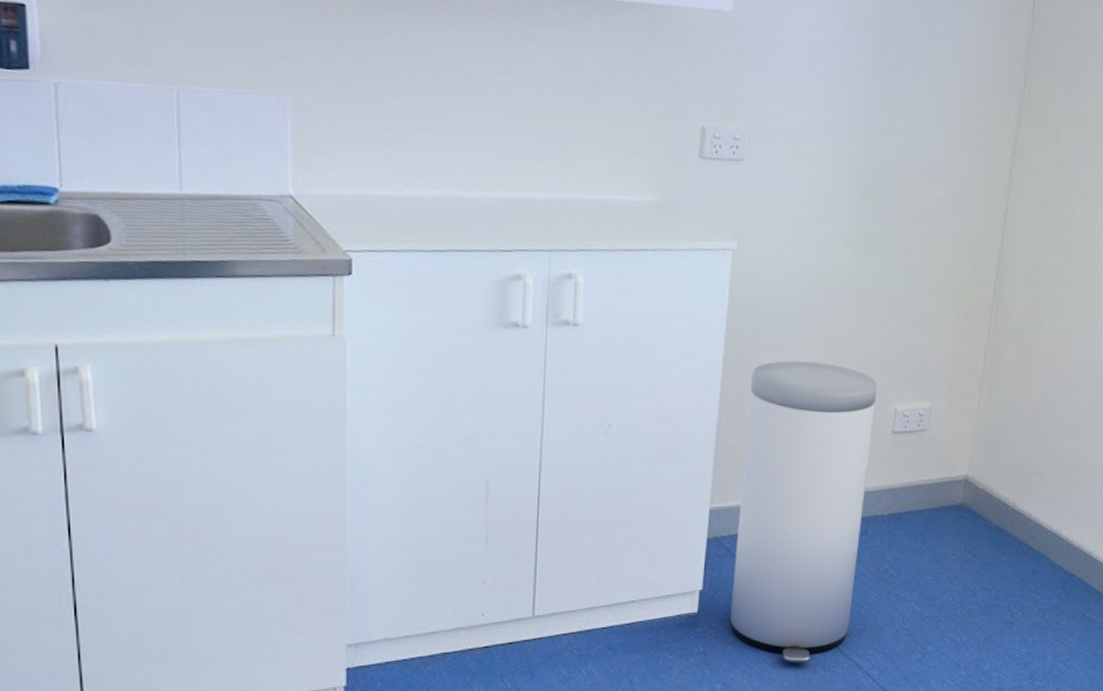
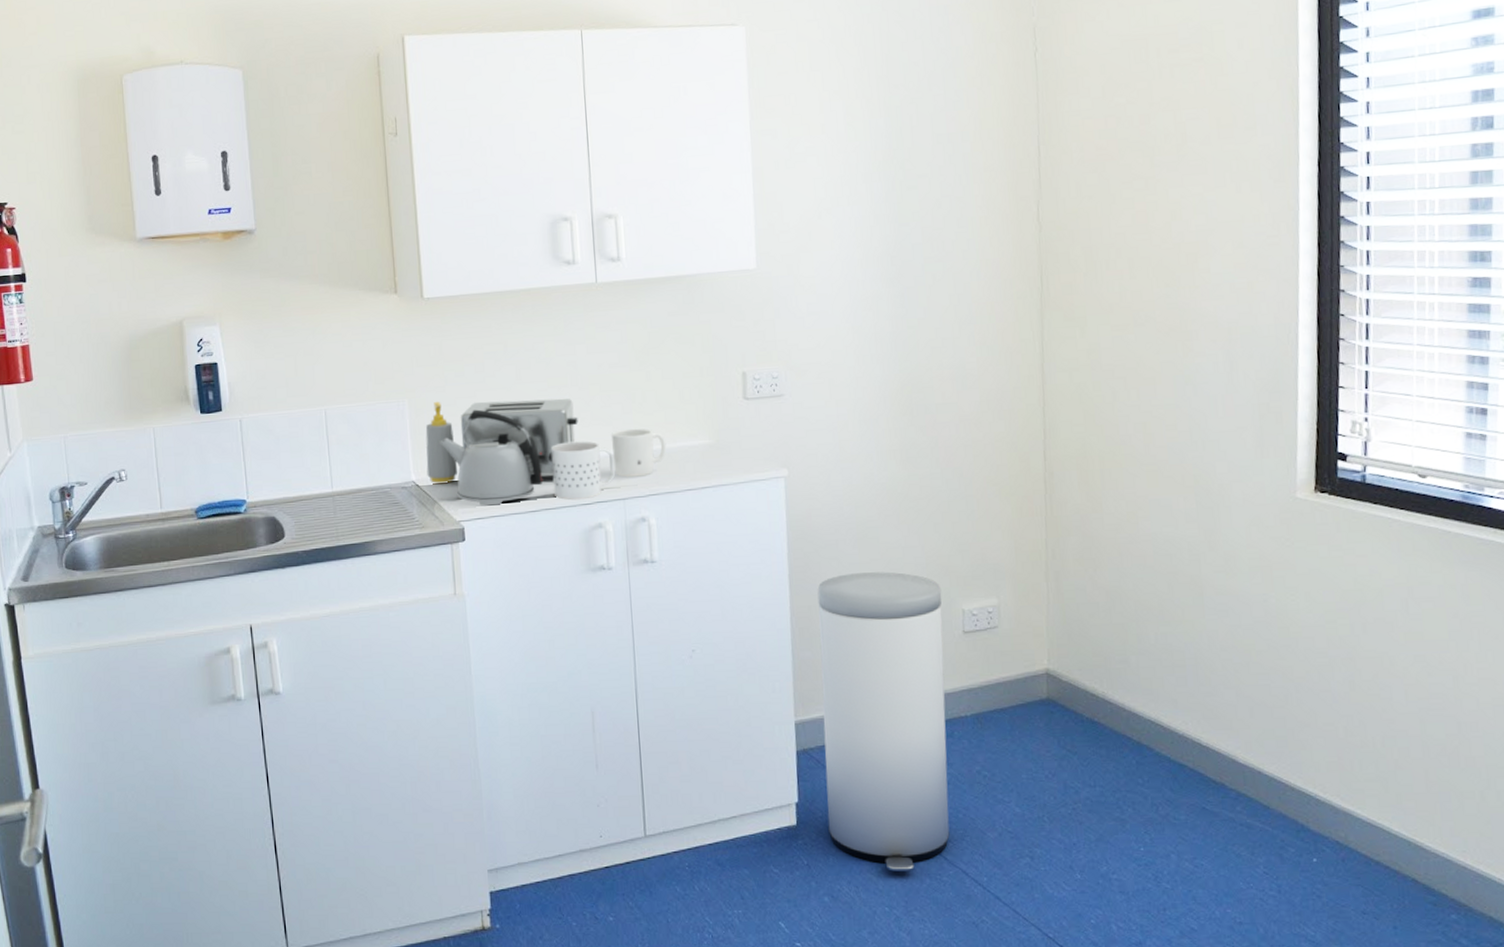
soap bottle: none [309,103,350,203] -> present [425,402,459,483]
kettle: none [330,120,456,238] -> present [440,409,544,506]
toaster: none [357,111,505,220] -> present [460,398,578,483]
mug: none [466,175,544,246] -> present [550,441,615,501]
mug: none [542,170,606,228] -> present [611,428,667,477]

